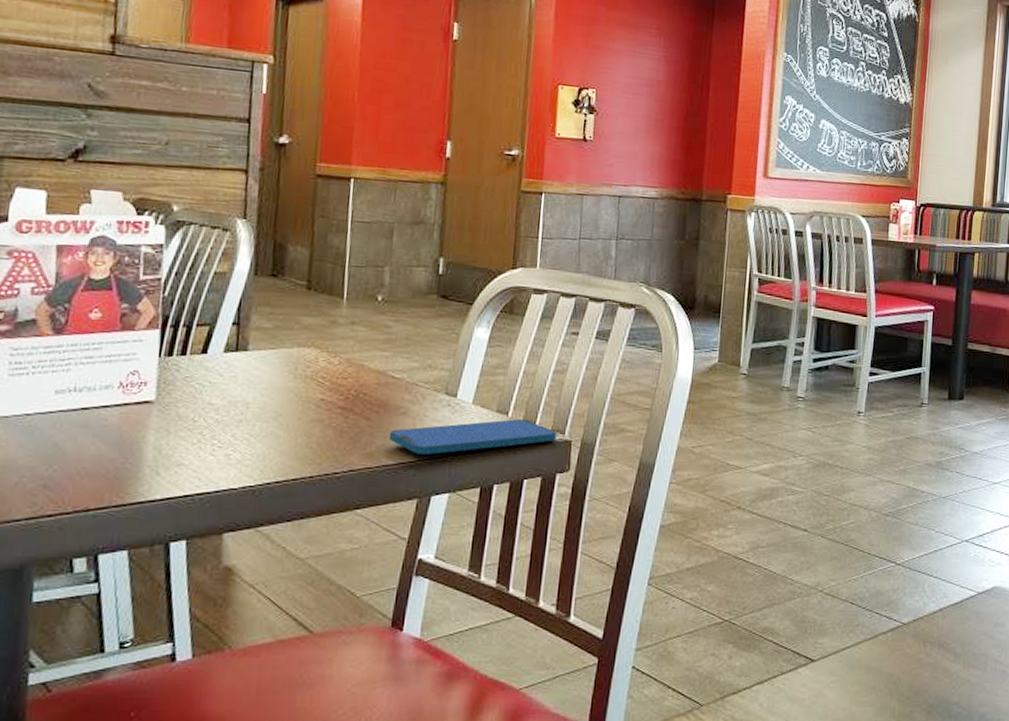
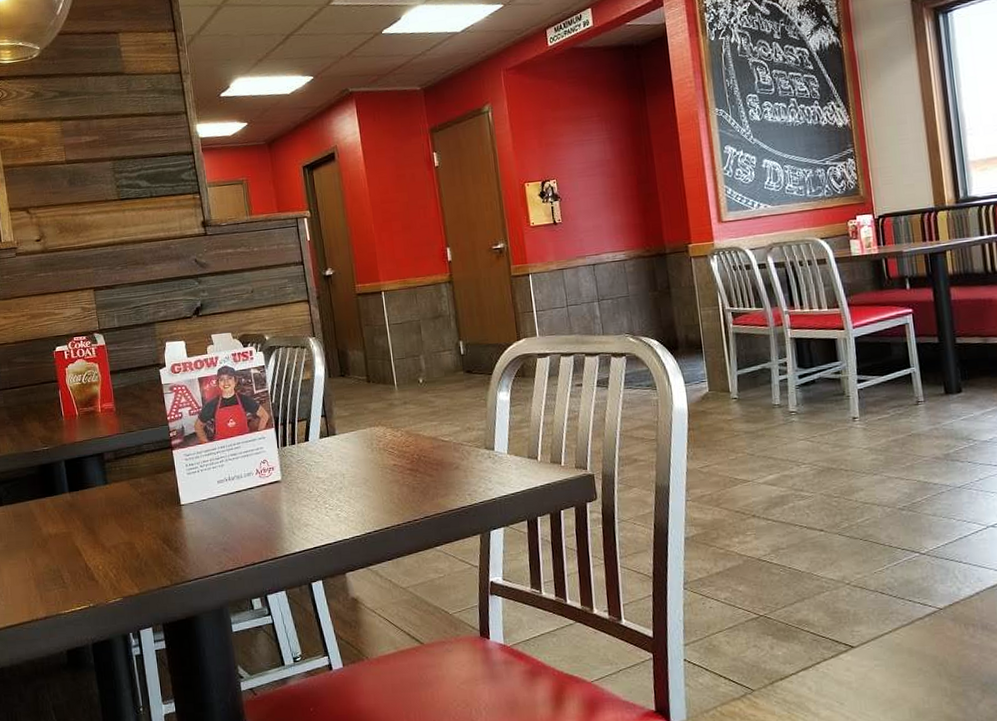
smartphone: present [388,419,557,455] -> none [448,461,581,499]

